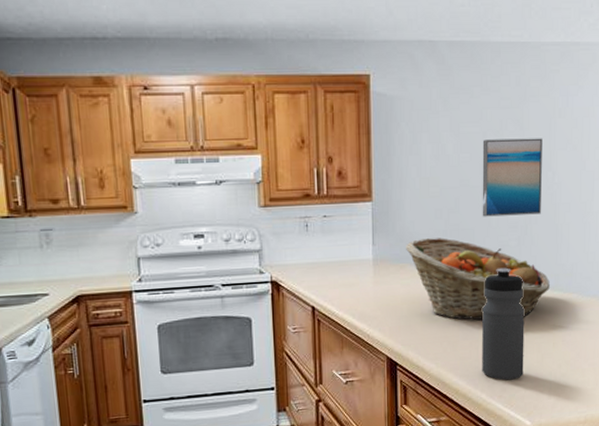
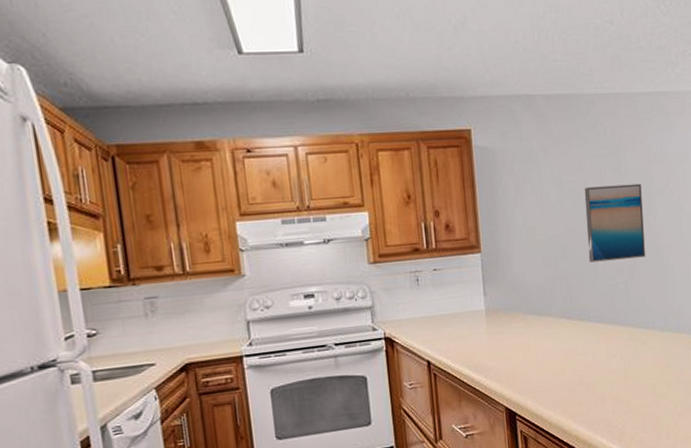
fruit basket: present [406,238,550,321] -> none [517,285,660,366]
water bottle: present [482,268,525,380] -> none [596,312,641,424]

